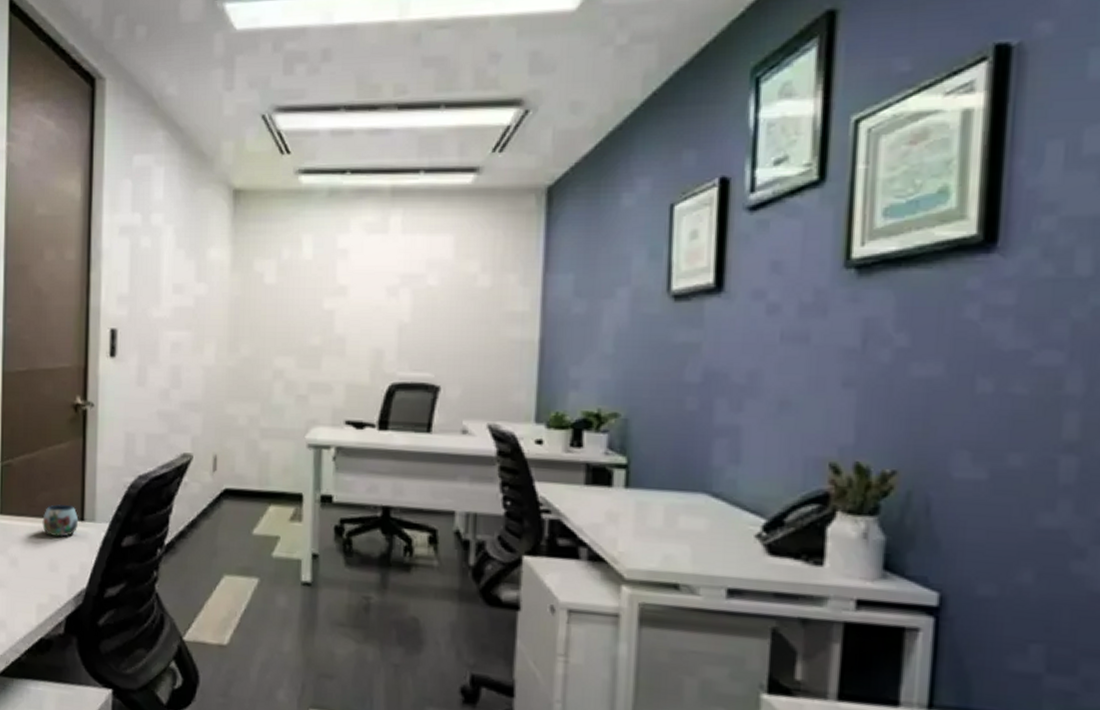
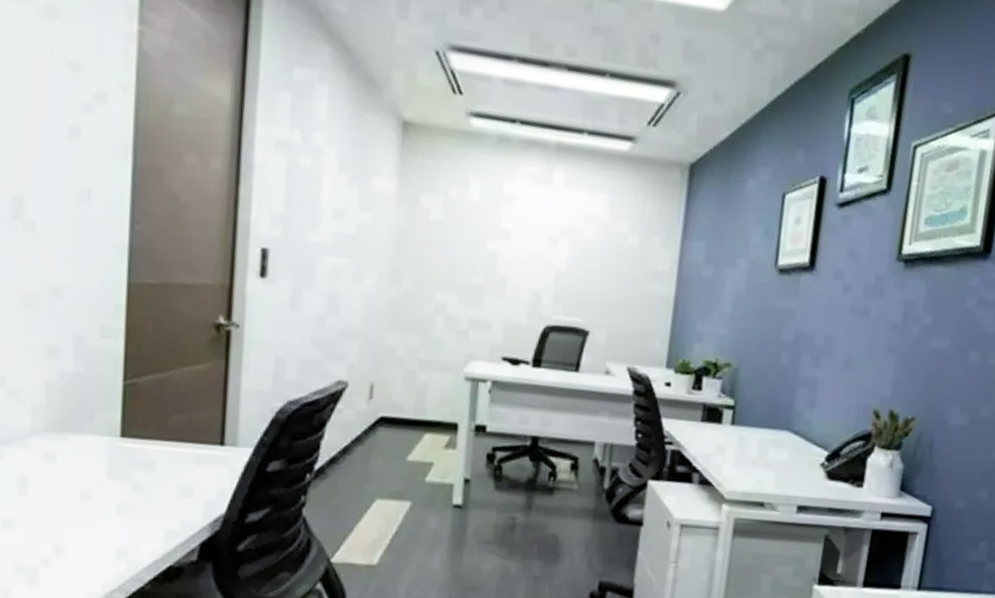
mug: present [42,503,79,537] -> none [174,427,218,462]

